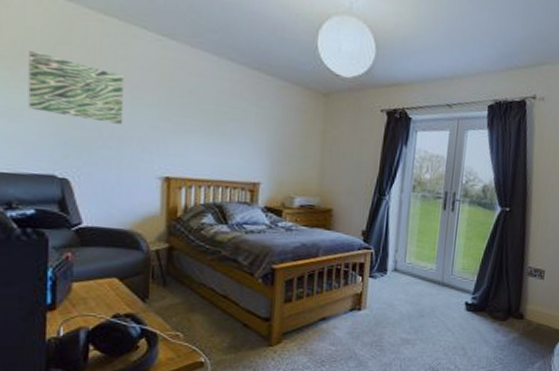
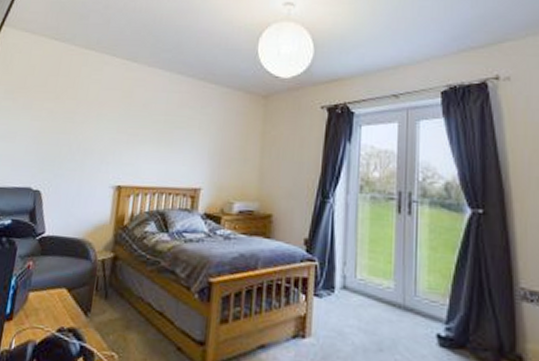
wall art: present [28,51,124,125] -> none [20,84,94,139]

